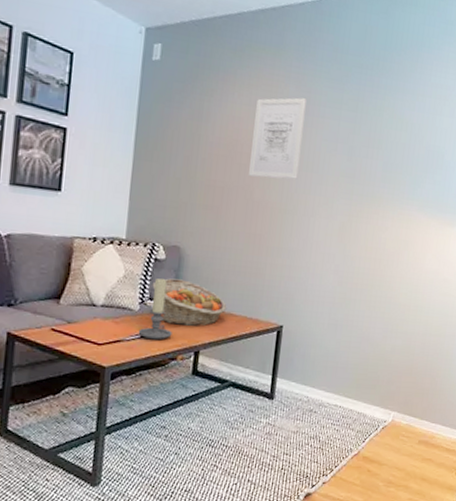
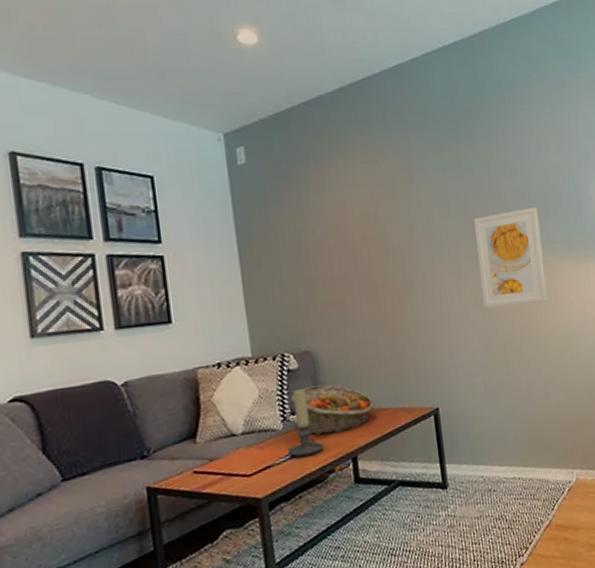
wall art: present [249,97,307,179] -> none [356,168,417,260]
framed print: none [346,160,418,253] -> present [474,207,548,309]

